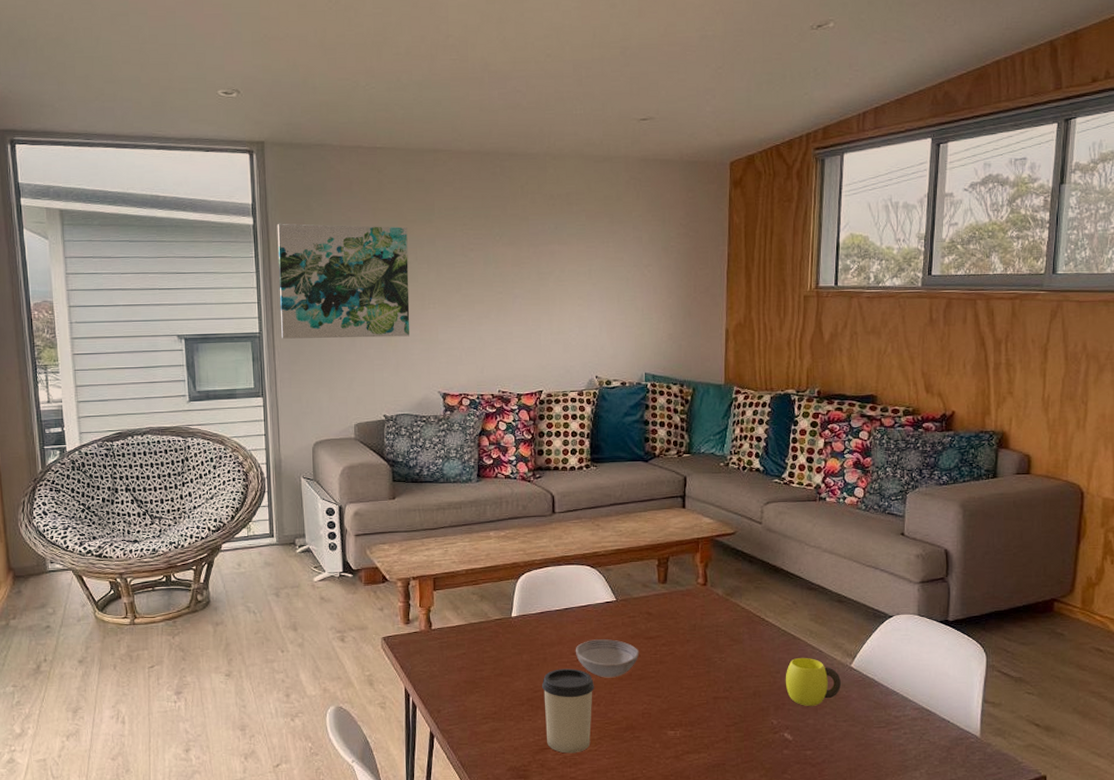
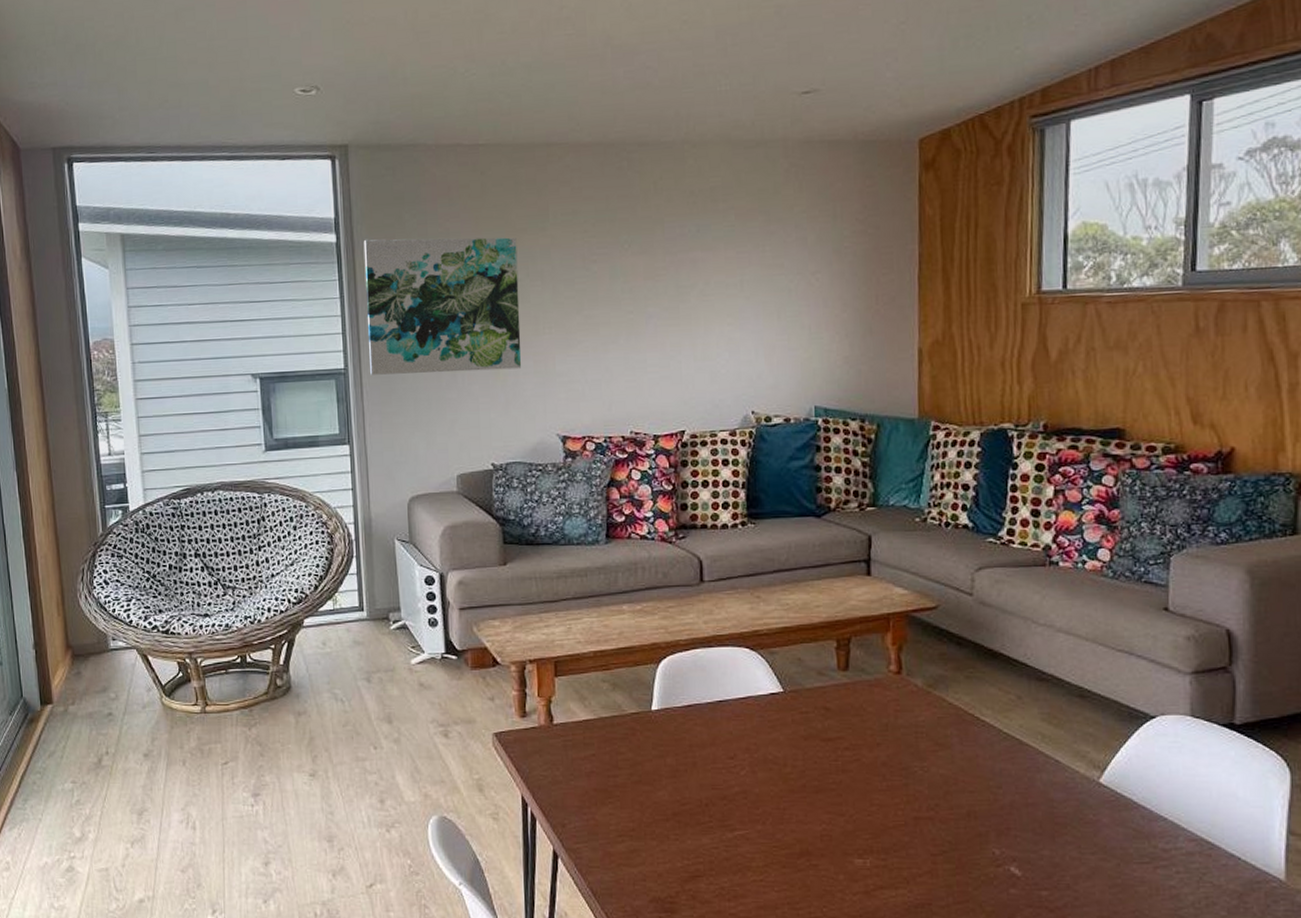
cup: present [542,668,594,754] -> none [691,776,758,884]
bowl: present [576,639,640,678] -> none [733,740,815,789]
cup: present [785,657,841,706] -> none [1009,768,1086,832]

